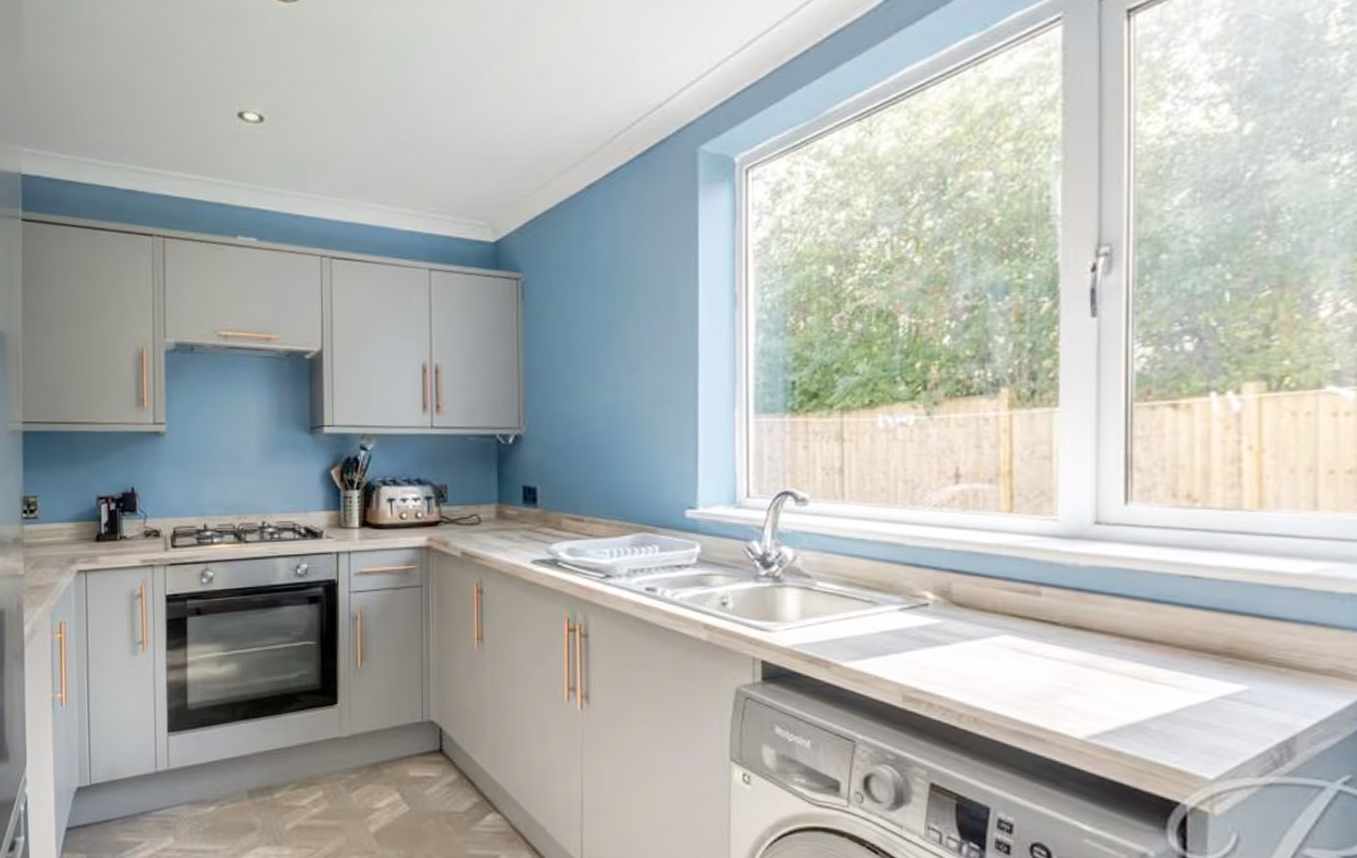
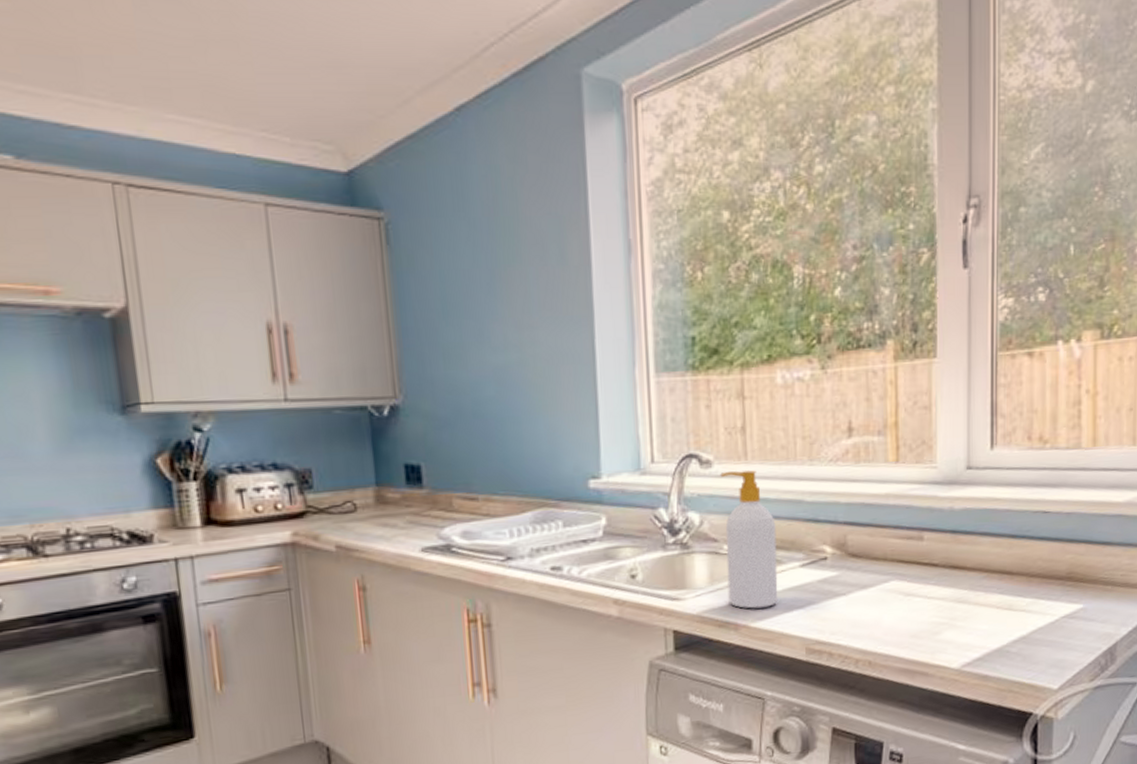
soap bottle: none [816,511,873,648] -> present [720,470,778,609]

